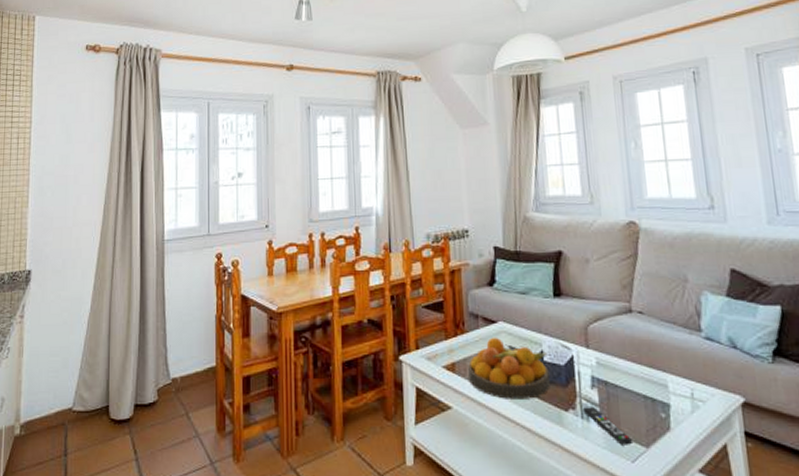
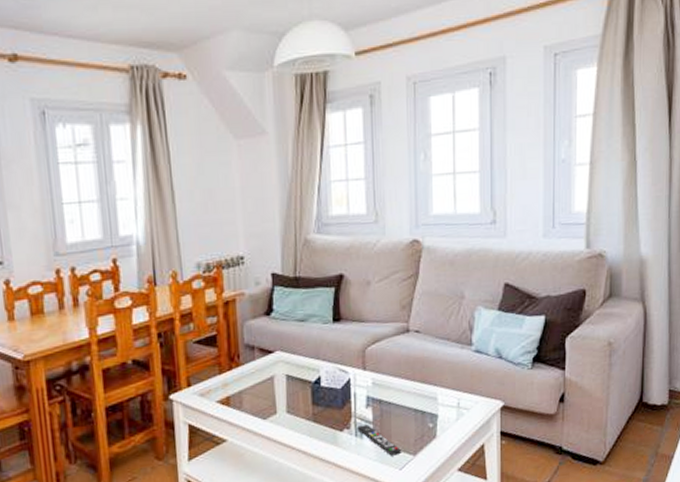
fruit bowl: present [468,337,550,399] -> none [244,367,326,427]

